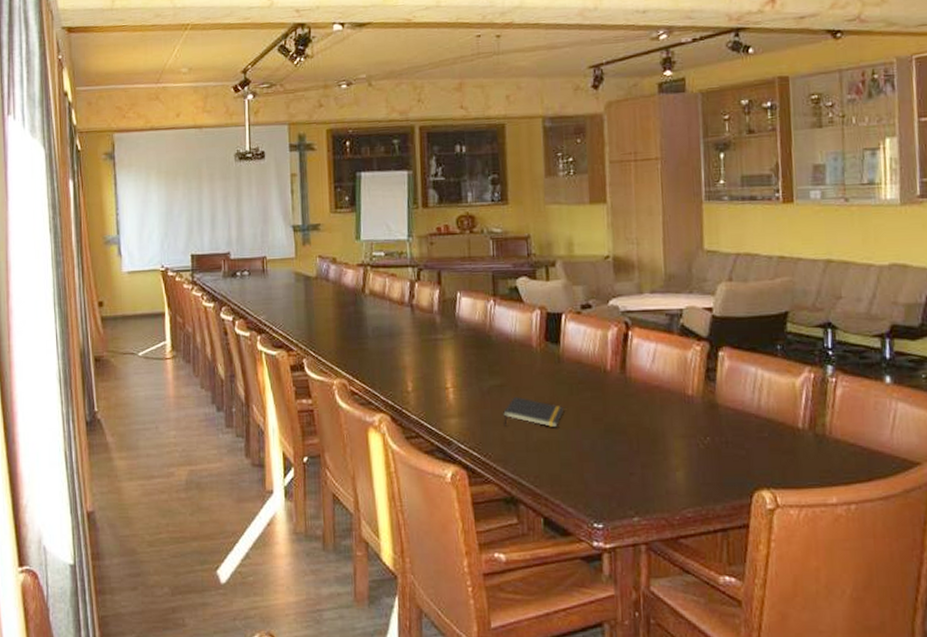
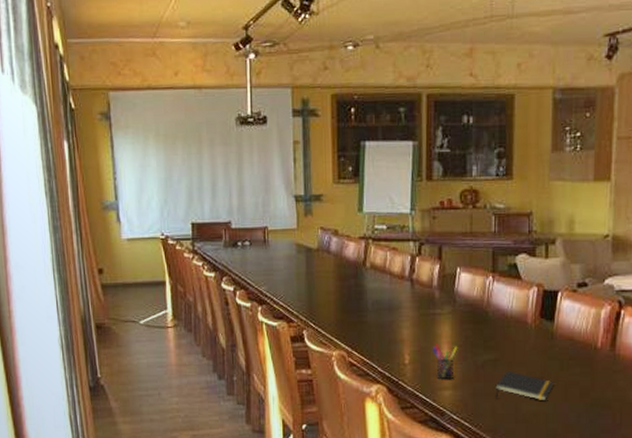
pen holder: none [435,370,462,408] -> present [432,344,458,380]

